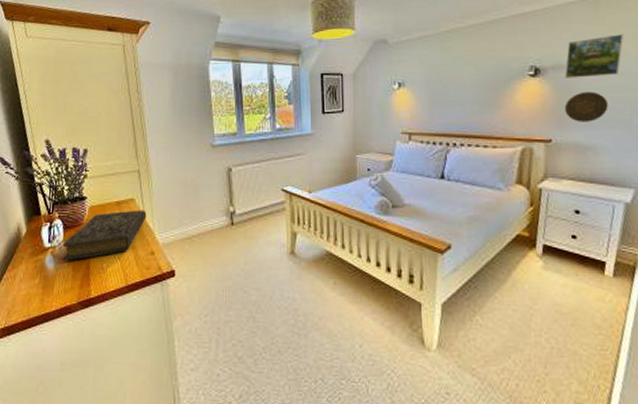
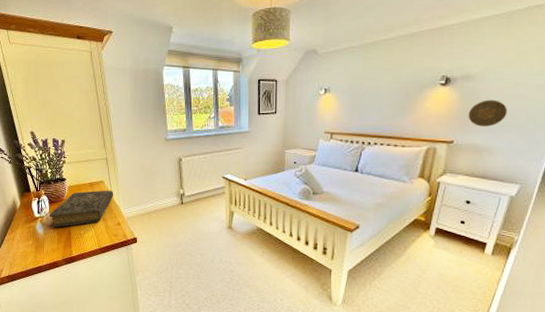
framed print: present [564,34,624,78] -> none [471,48,531,87]

